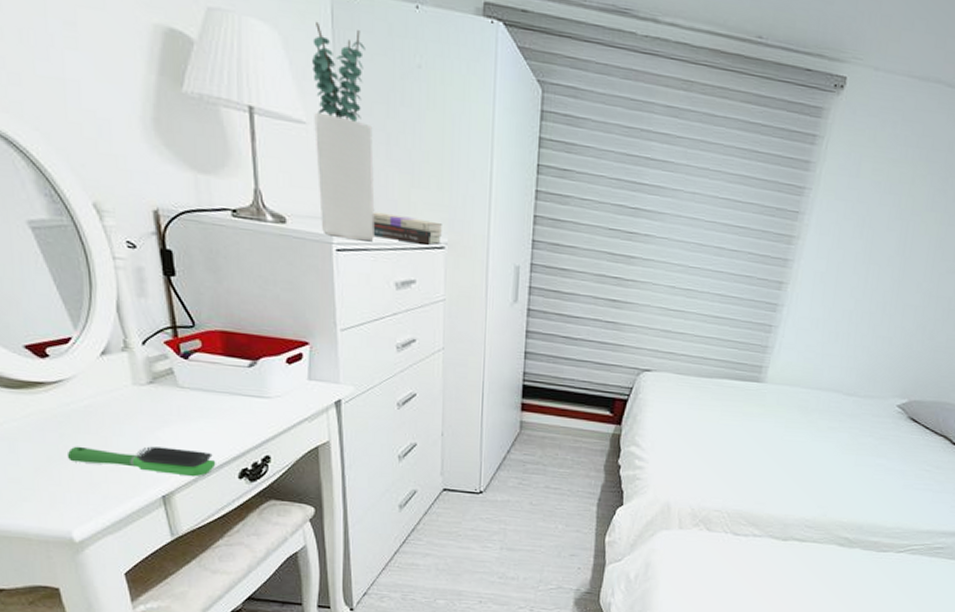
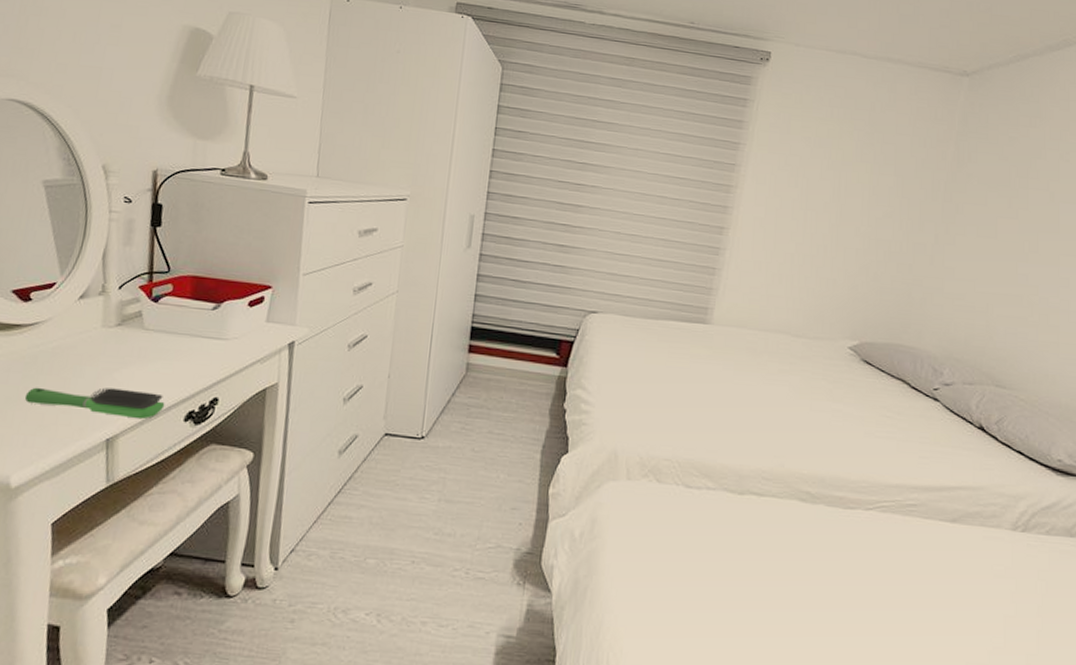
vase: present [313,21,375,242] -> none [298,20,354,195]
books: present [373,211,442,245] -> none [343,169,406,197]

